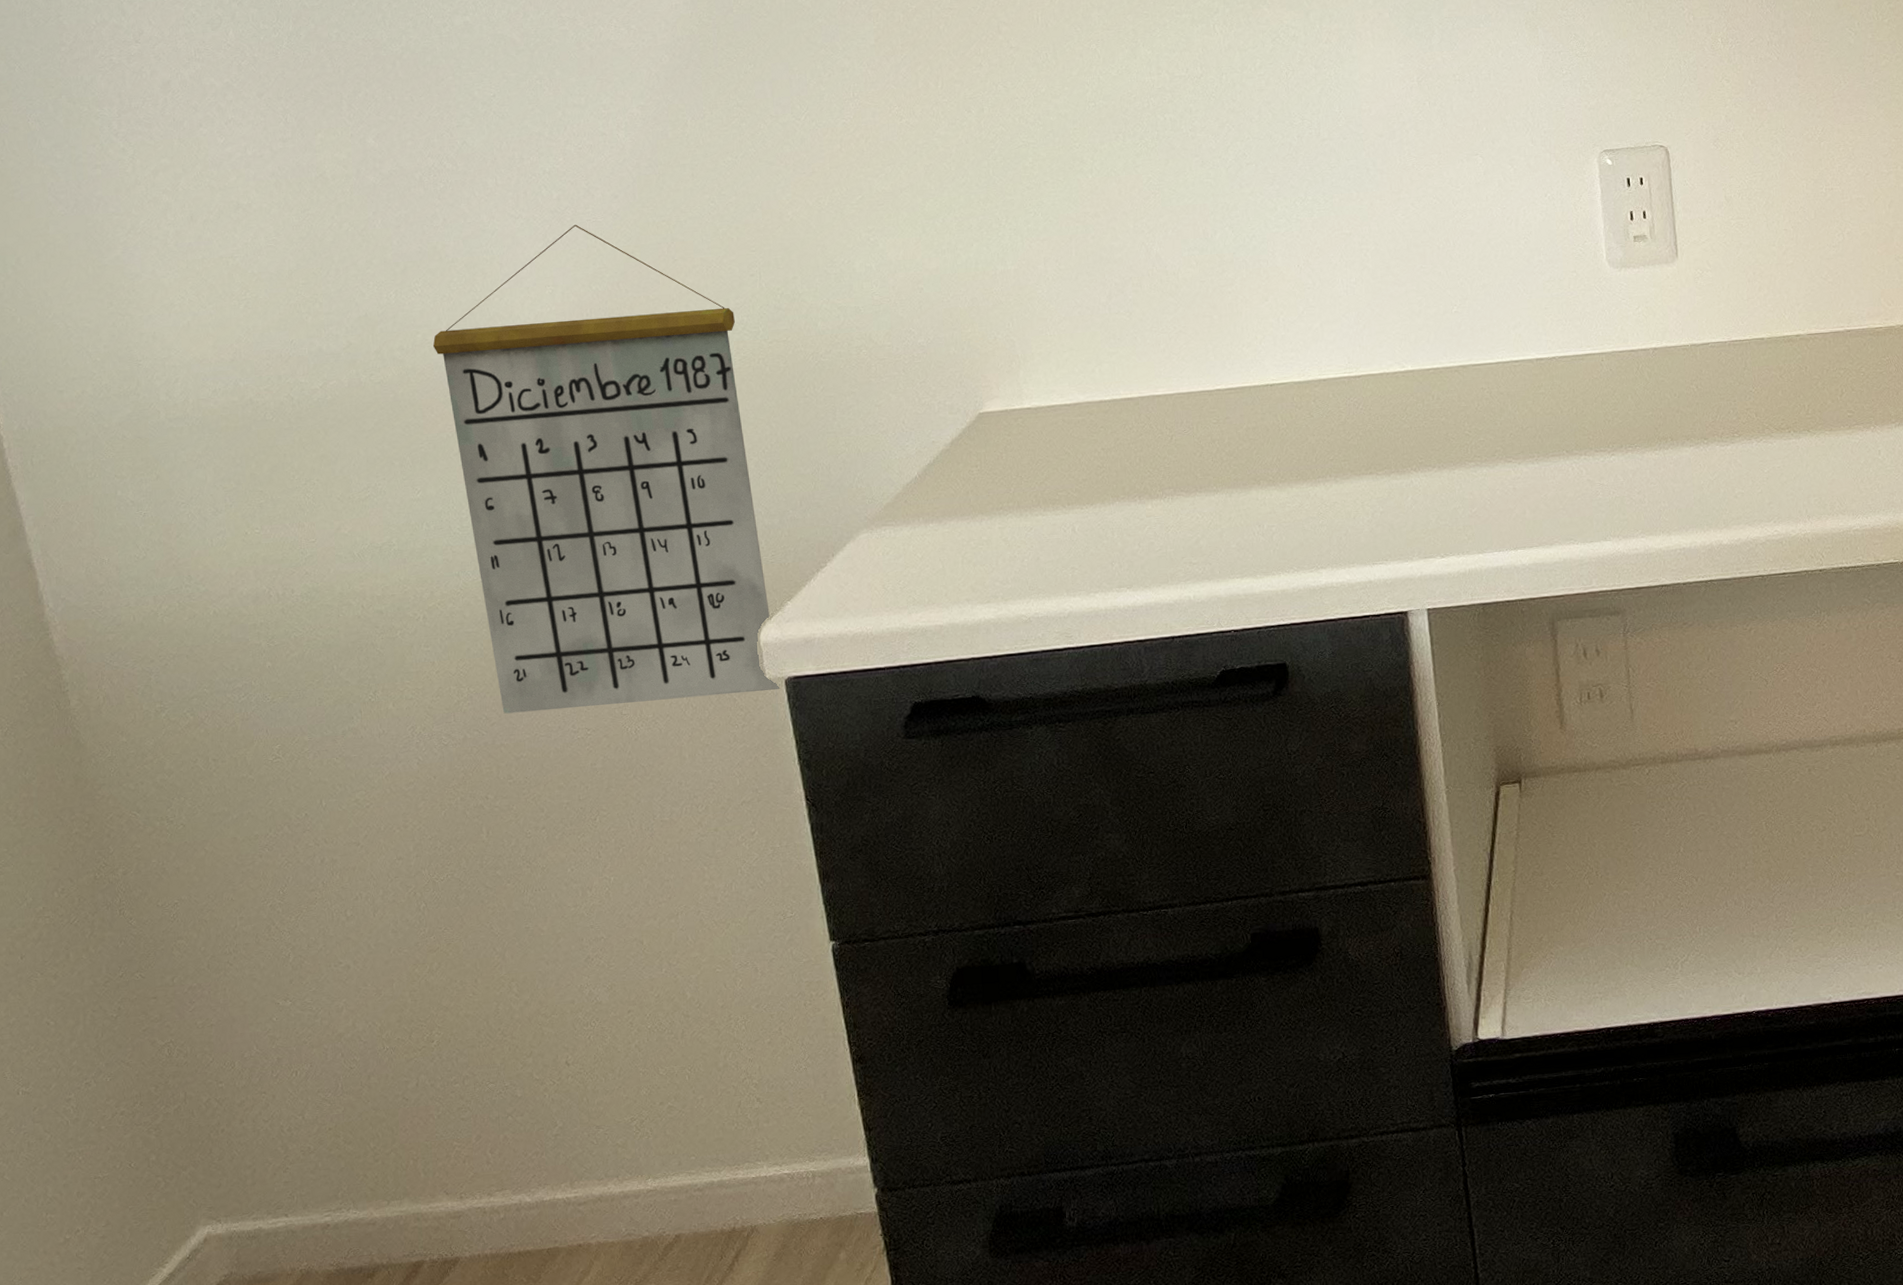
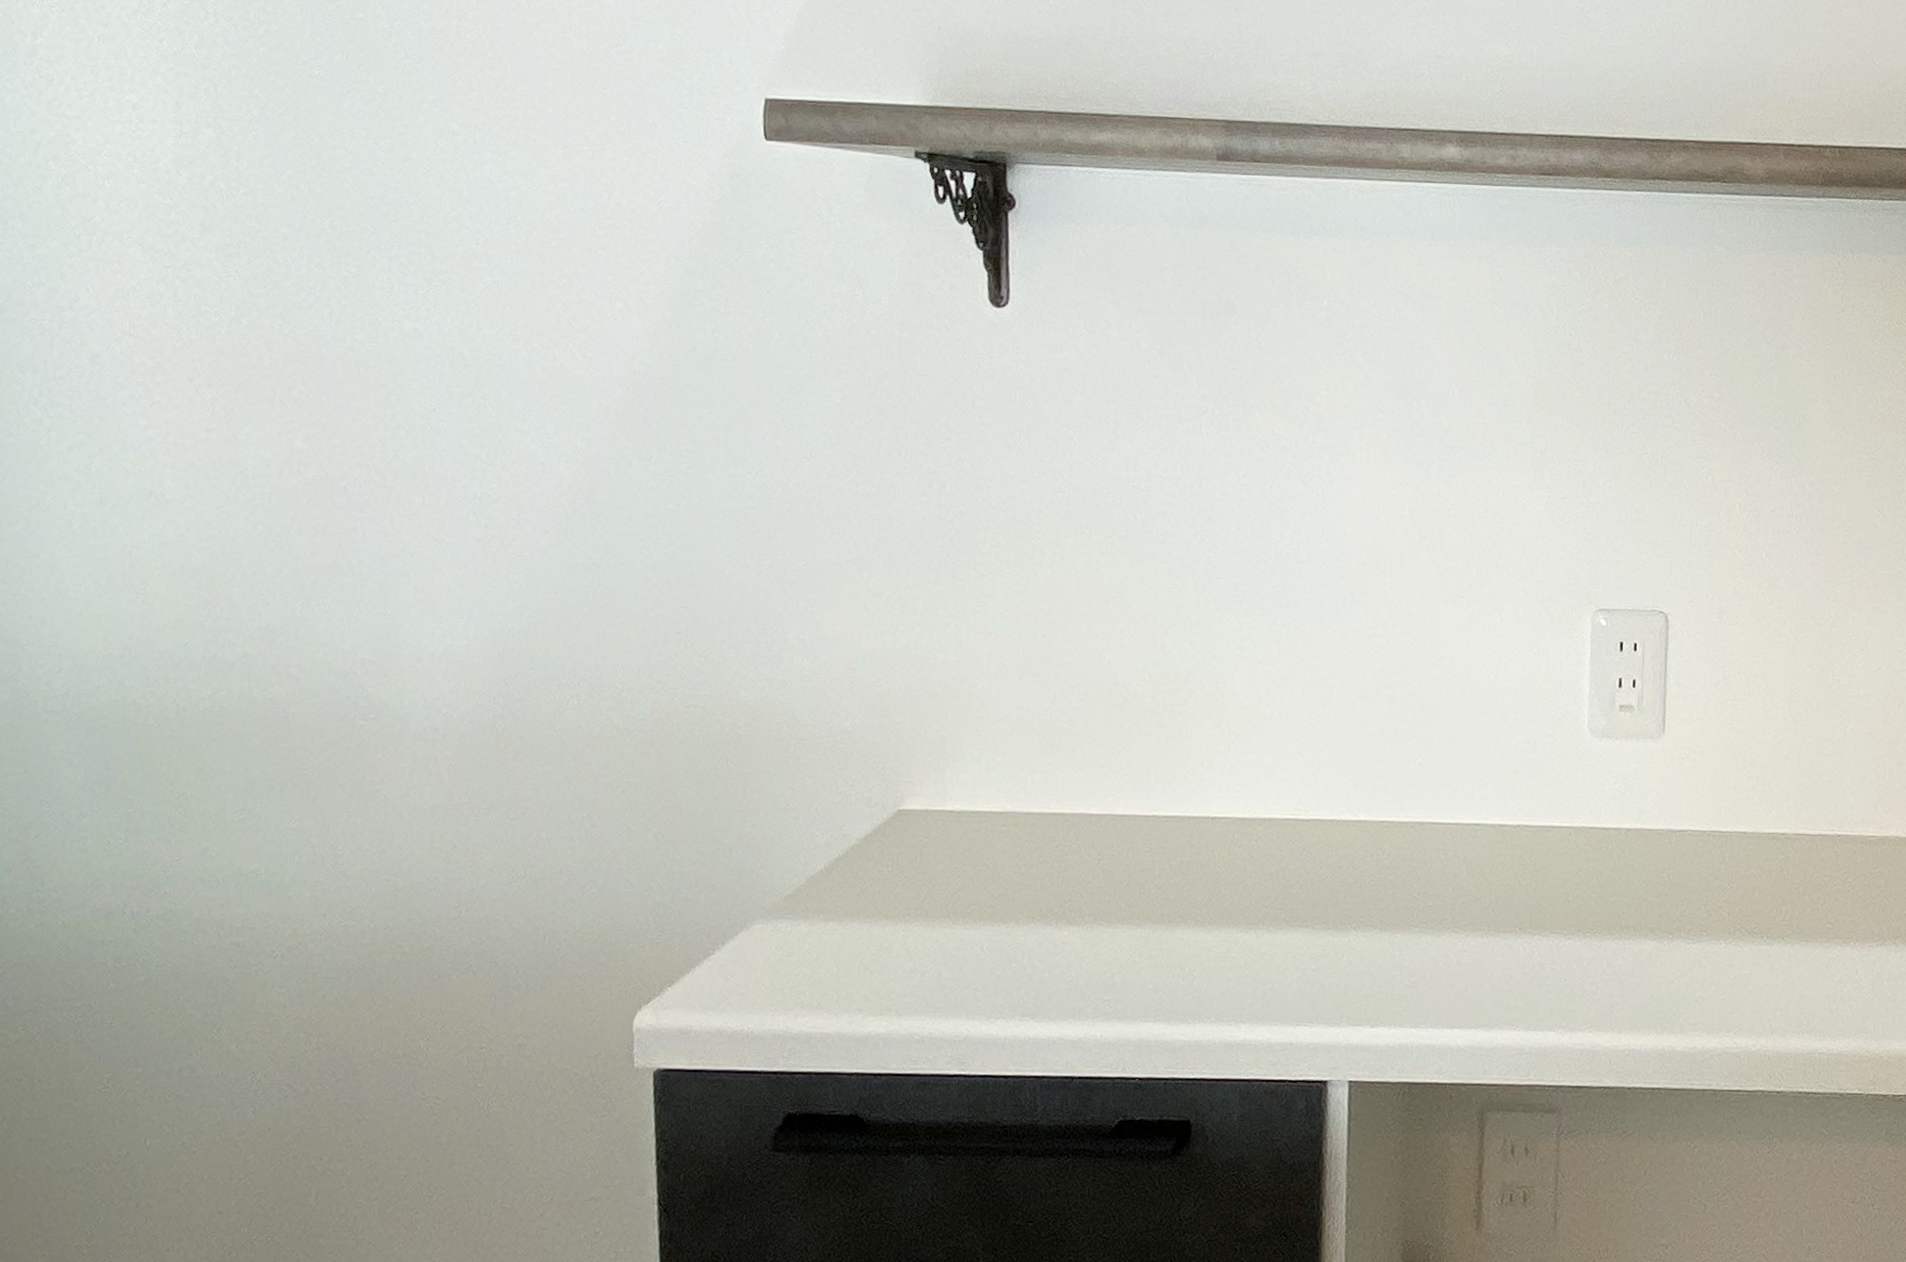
calendar: present [432,224,780,714] -> none [332,556,654,1082]

